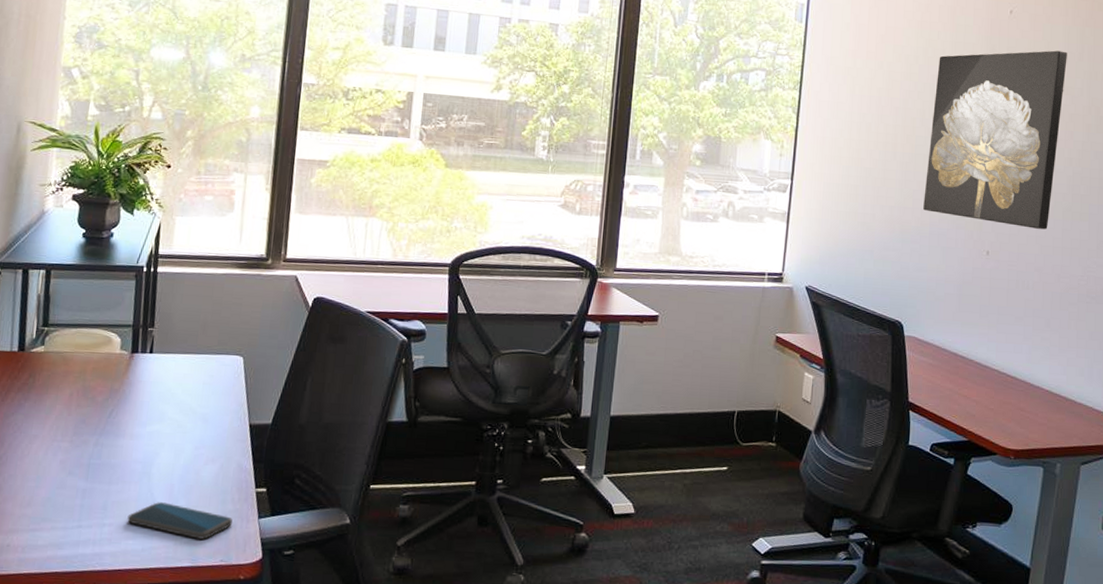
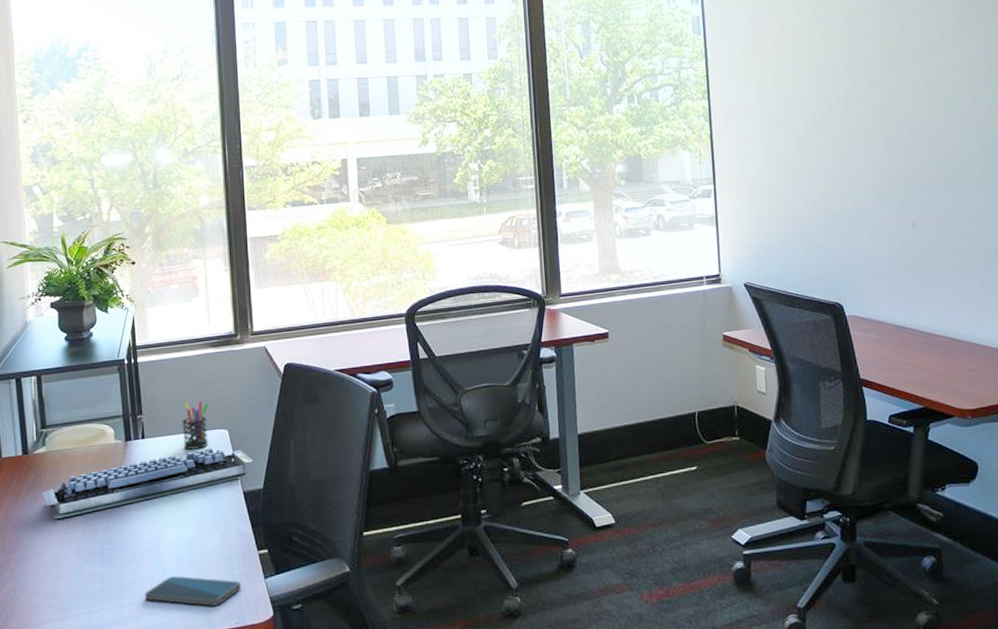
computer keyboard: none [32,373,266,425] -> present [41,448,254,520]
pen holder: none [193,322,227,373] -> present [182,400,209,450]
wall art: present [923,50,1067,230] -> none [836,21,968,195]

